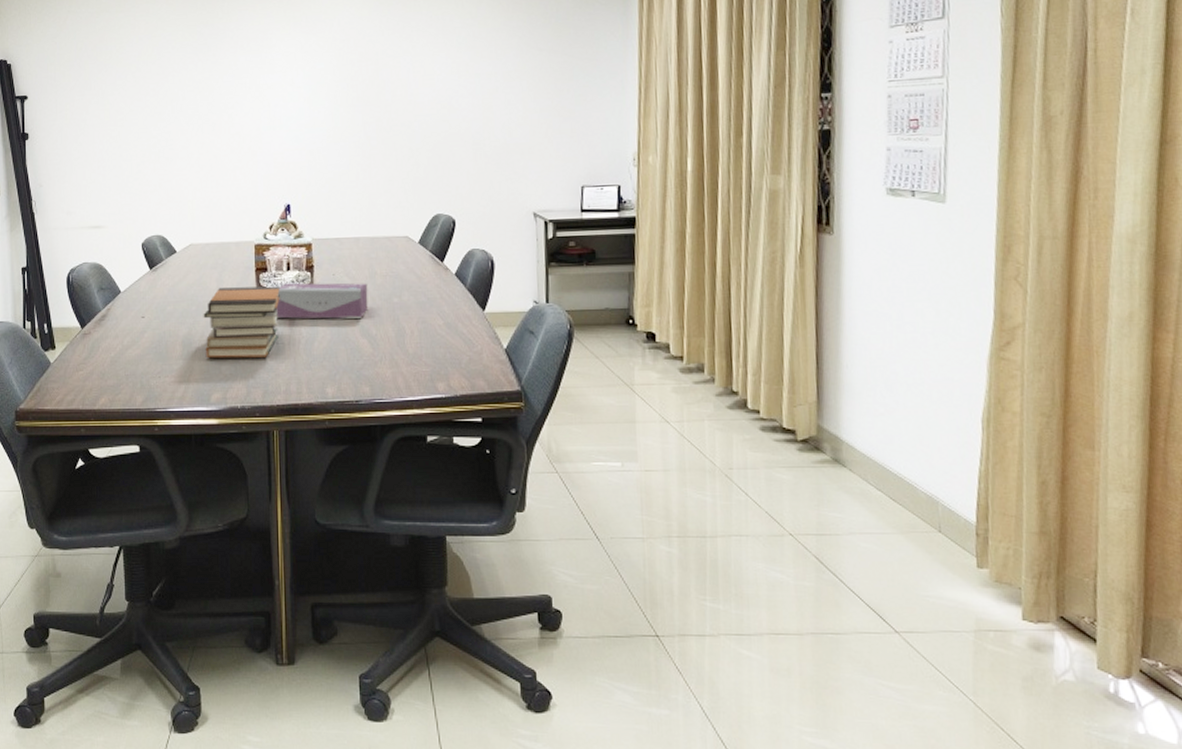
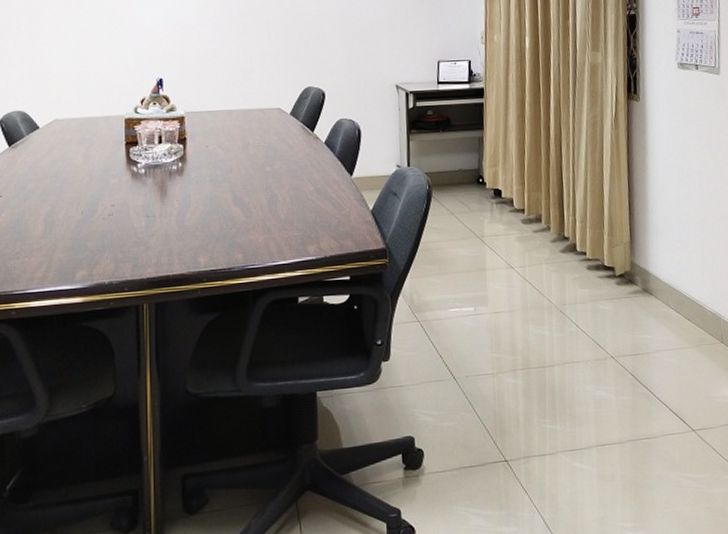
book stack: present [203,286,281,359] -> none [68,159,153,236]
tissue box: present [276,283,368,319] -> none [147,153,241,192]

